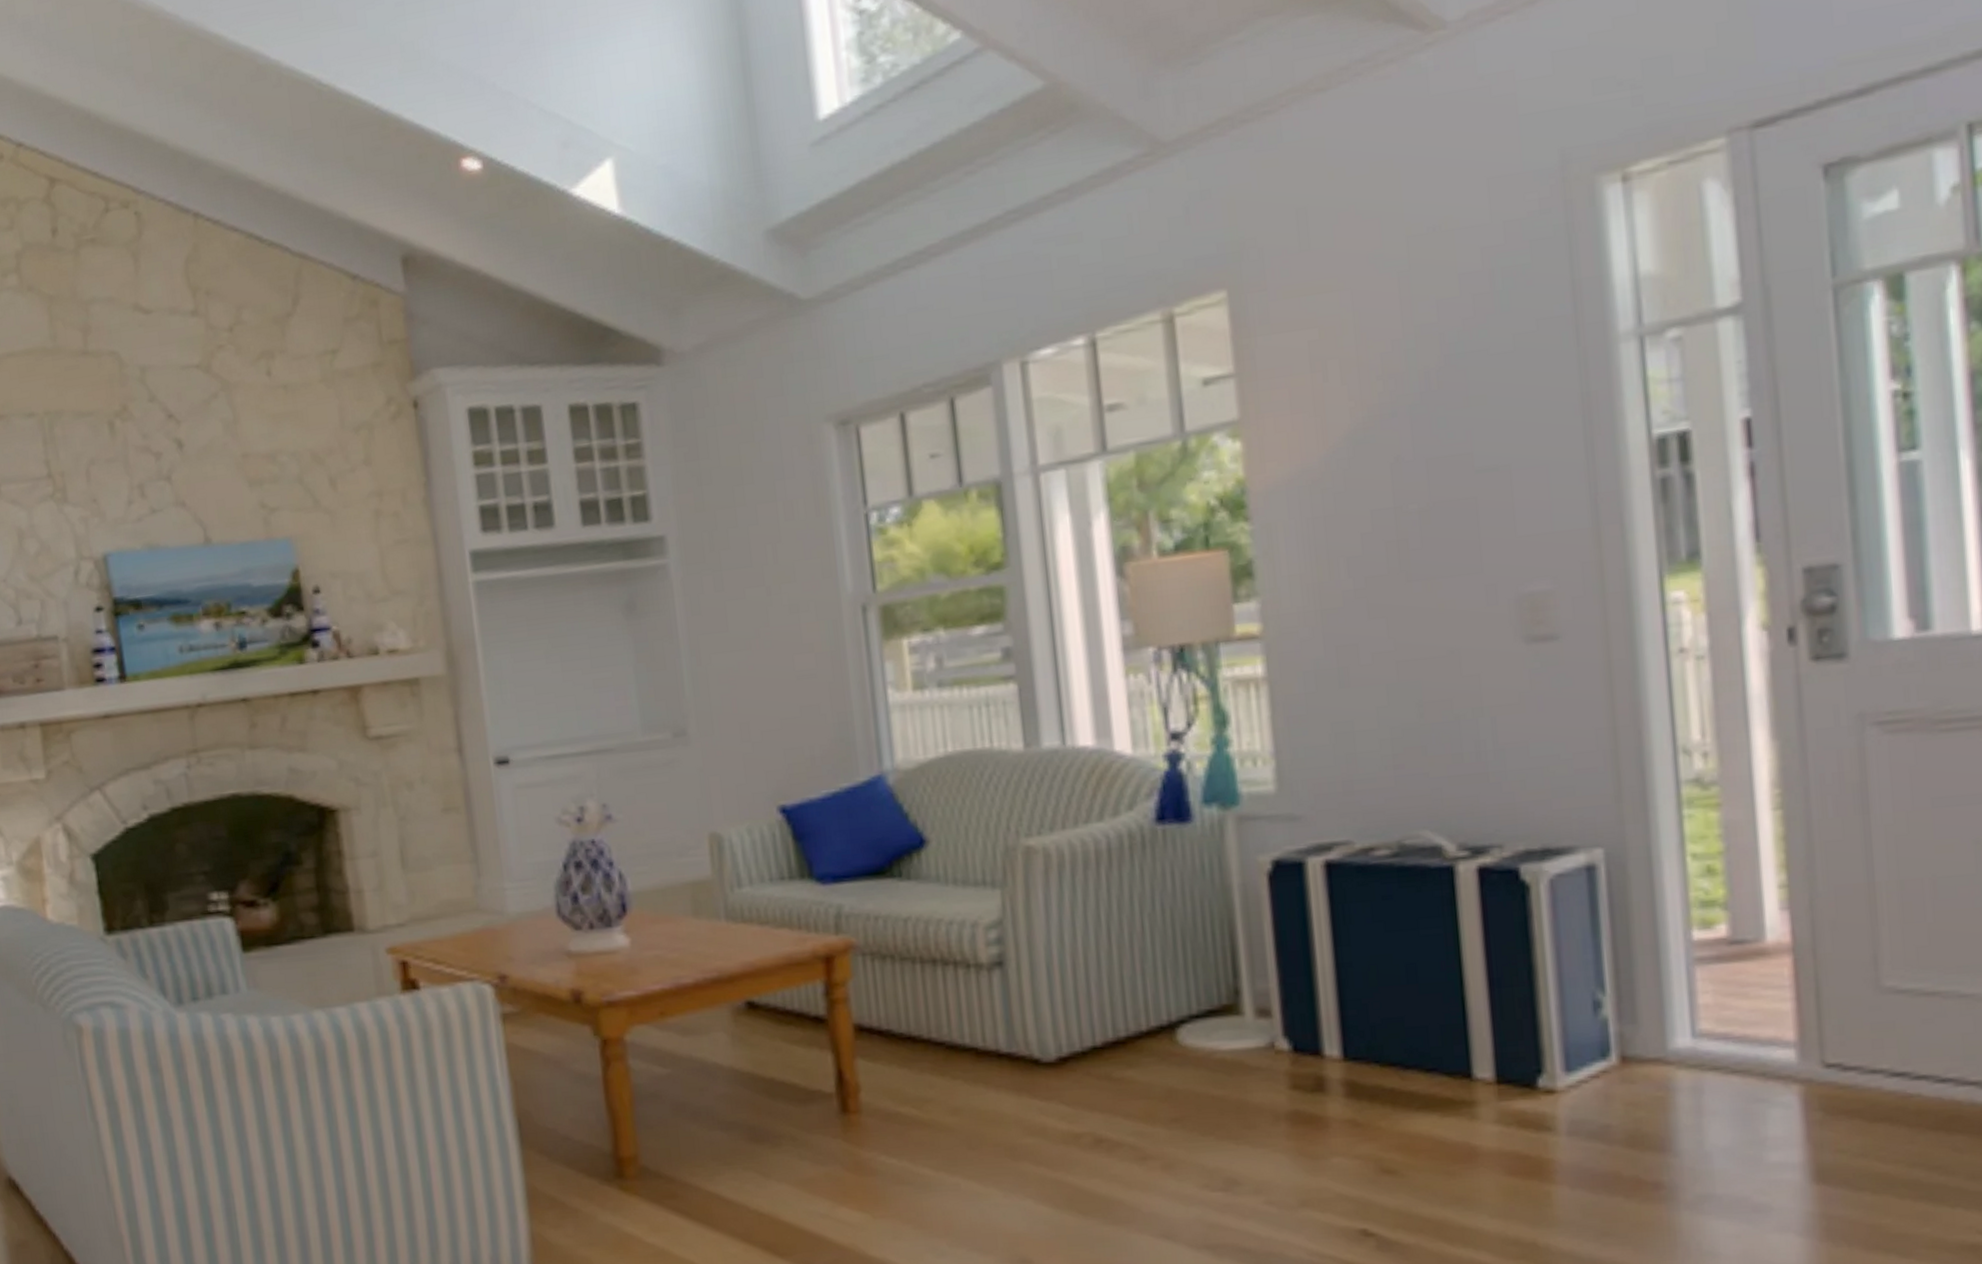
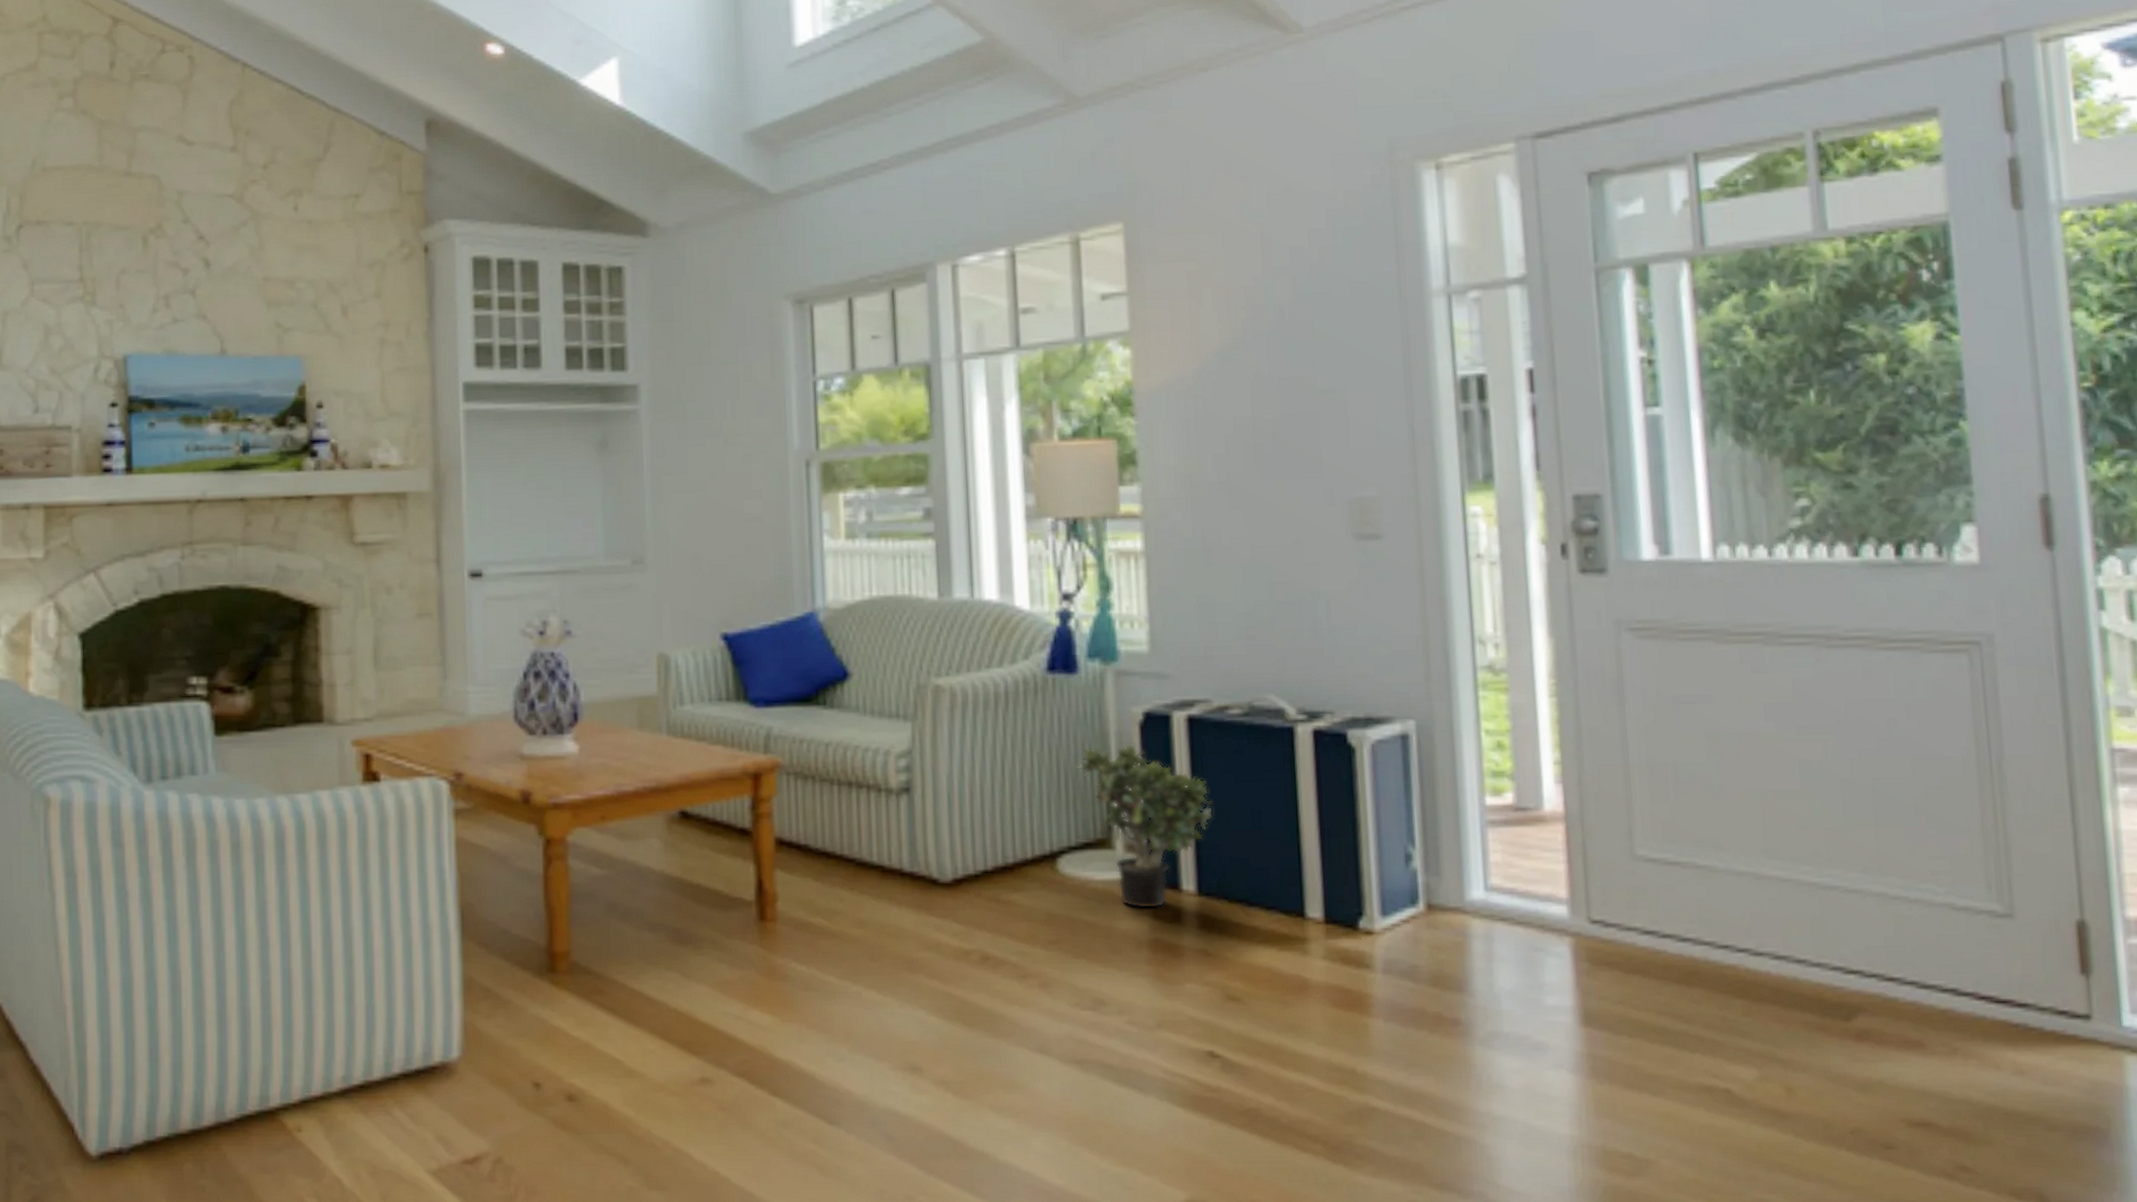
potted plant: none [1195,896,1359,1080] -> present [1077,743,1214,909]

